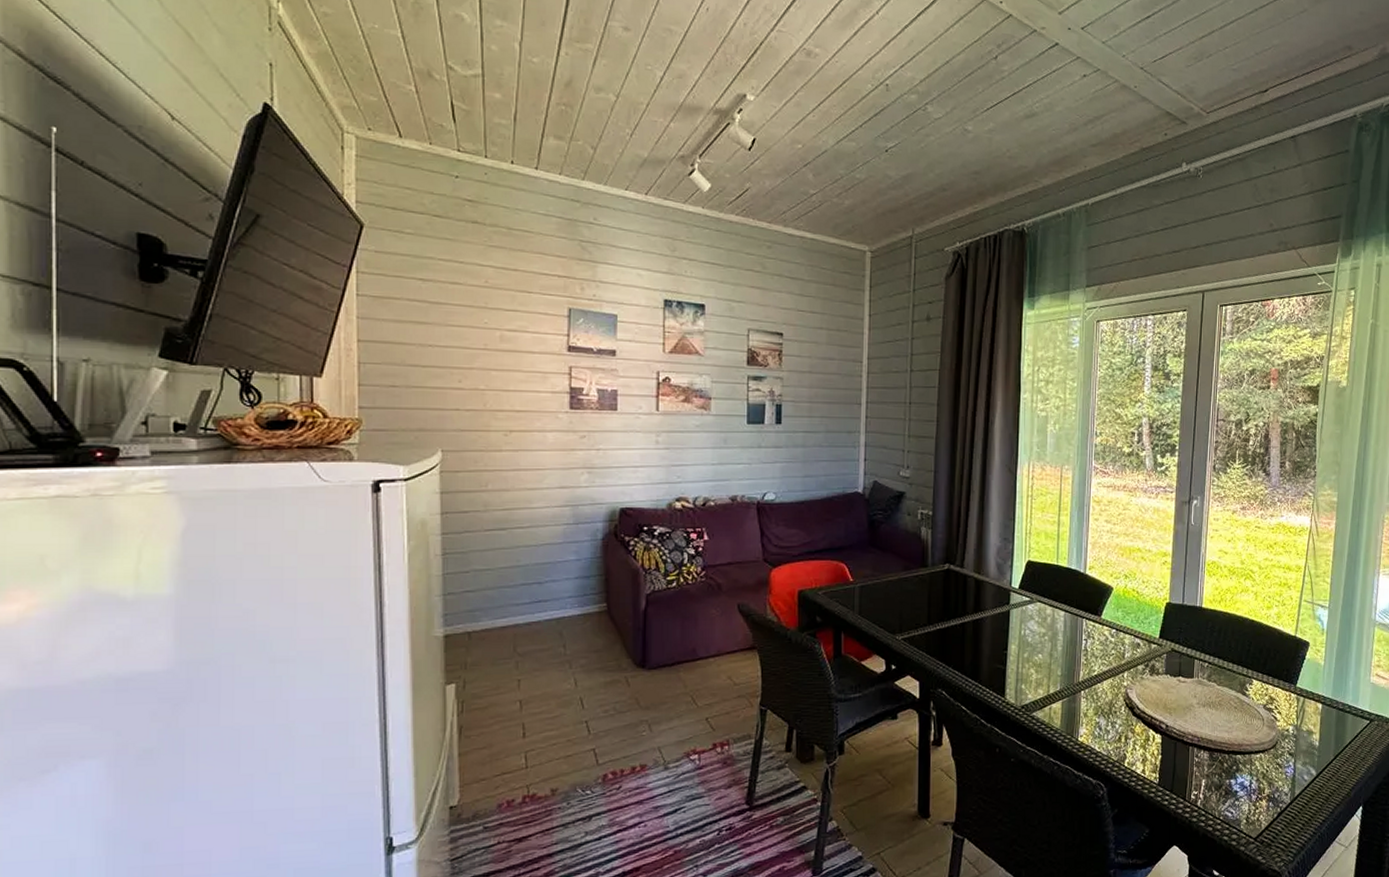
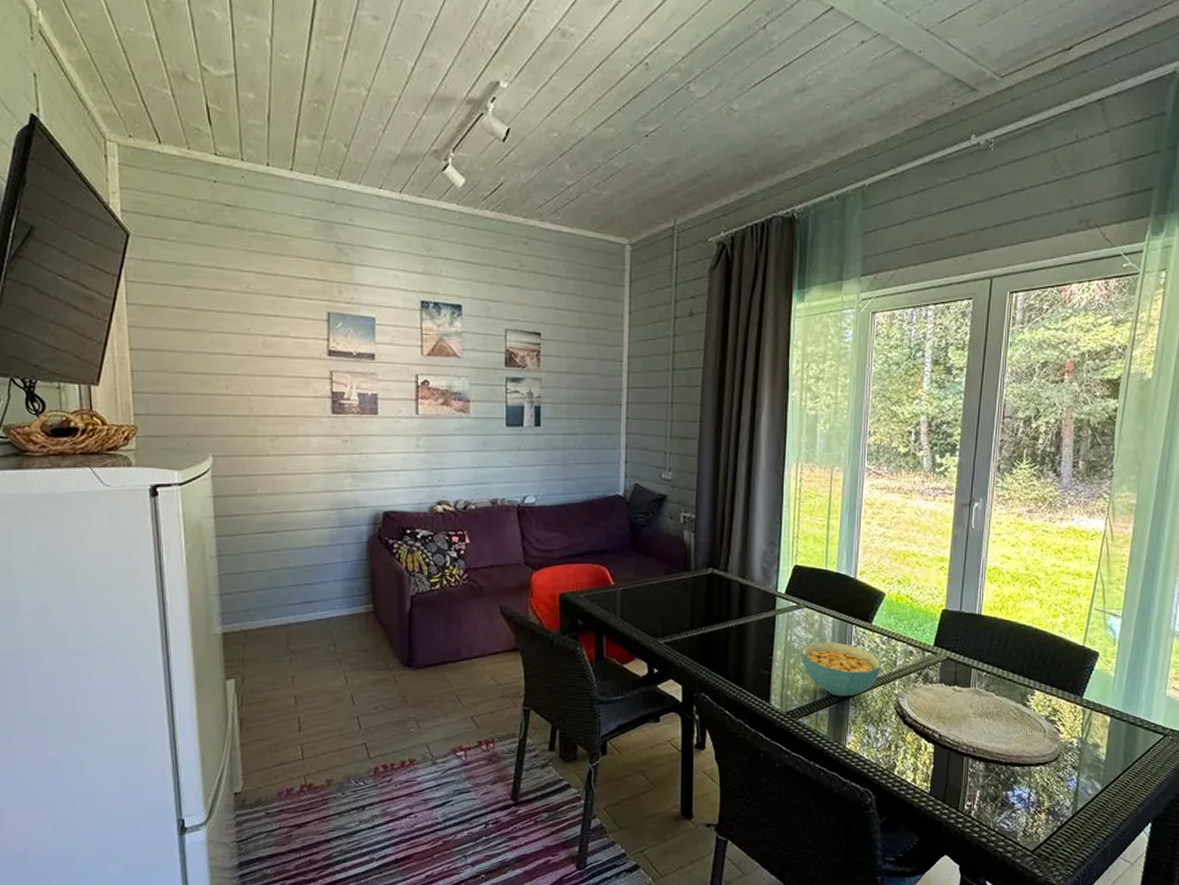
cereal bowl: none [1034,636,1110,690] -> present [801,642,881,697]

